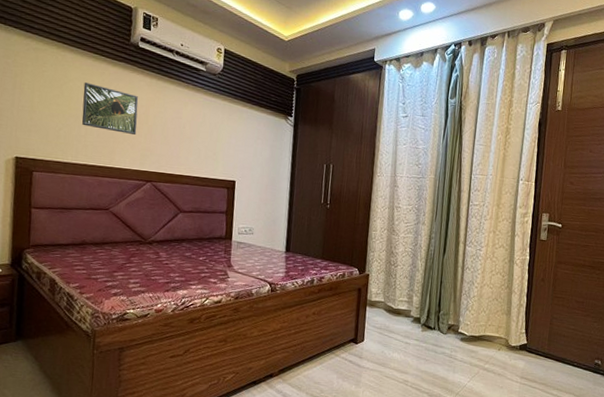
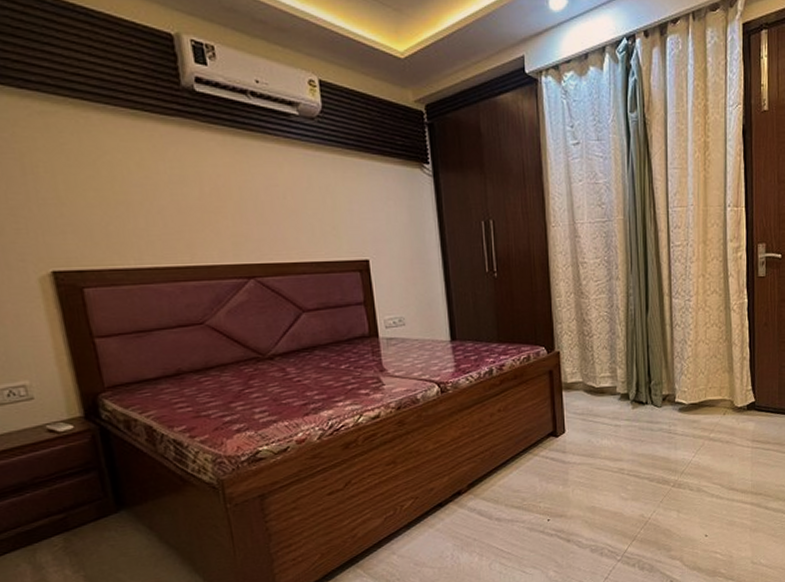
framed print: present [82,82,139,135] -> none [127,153,220,217]

